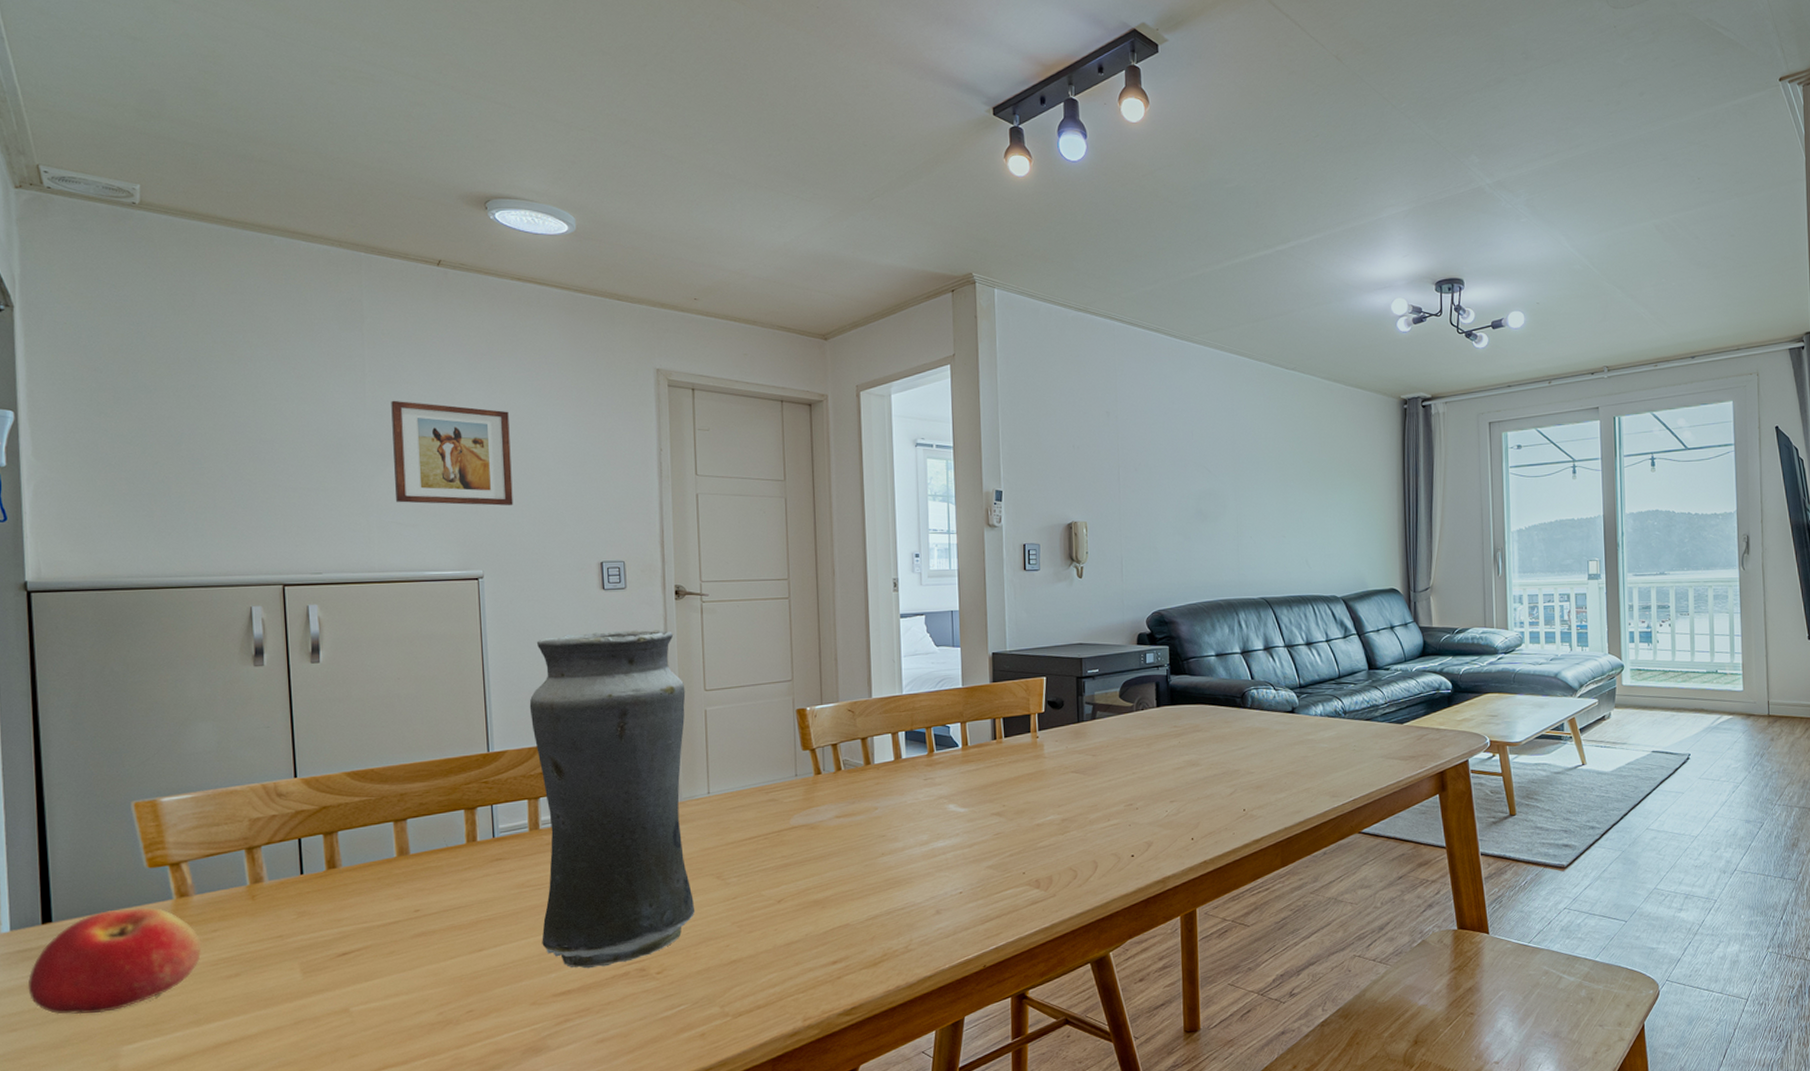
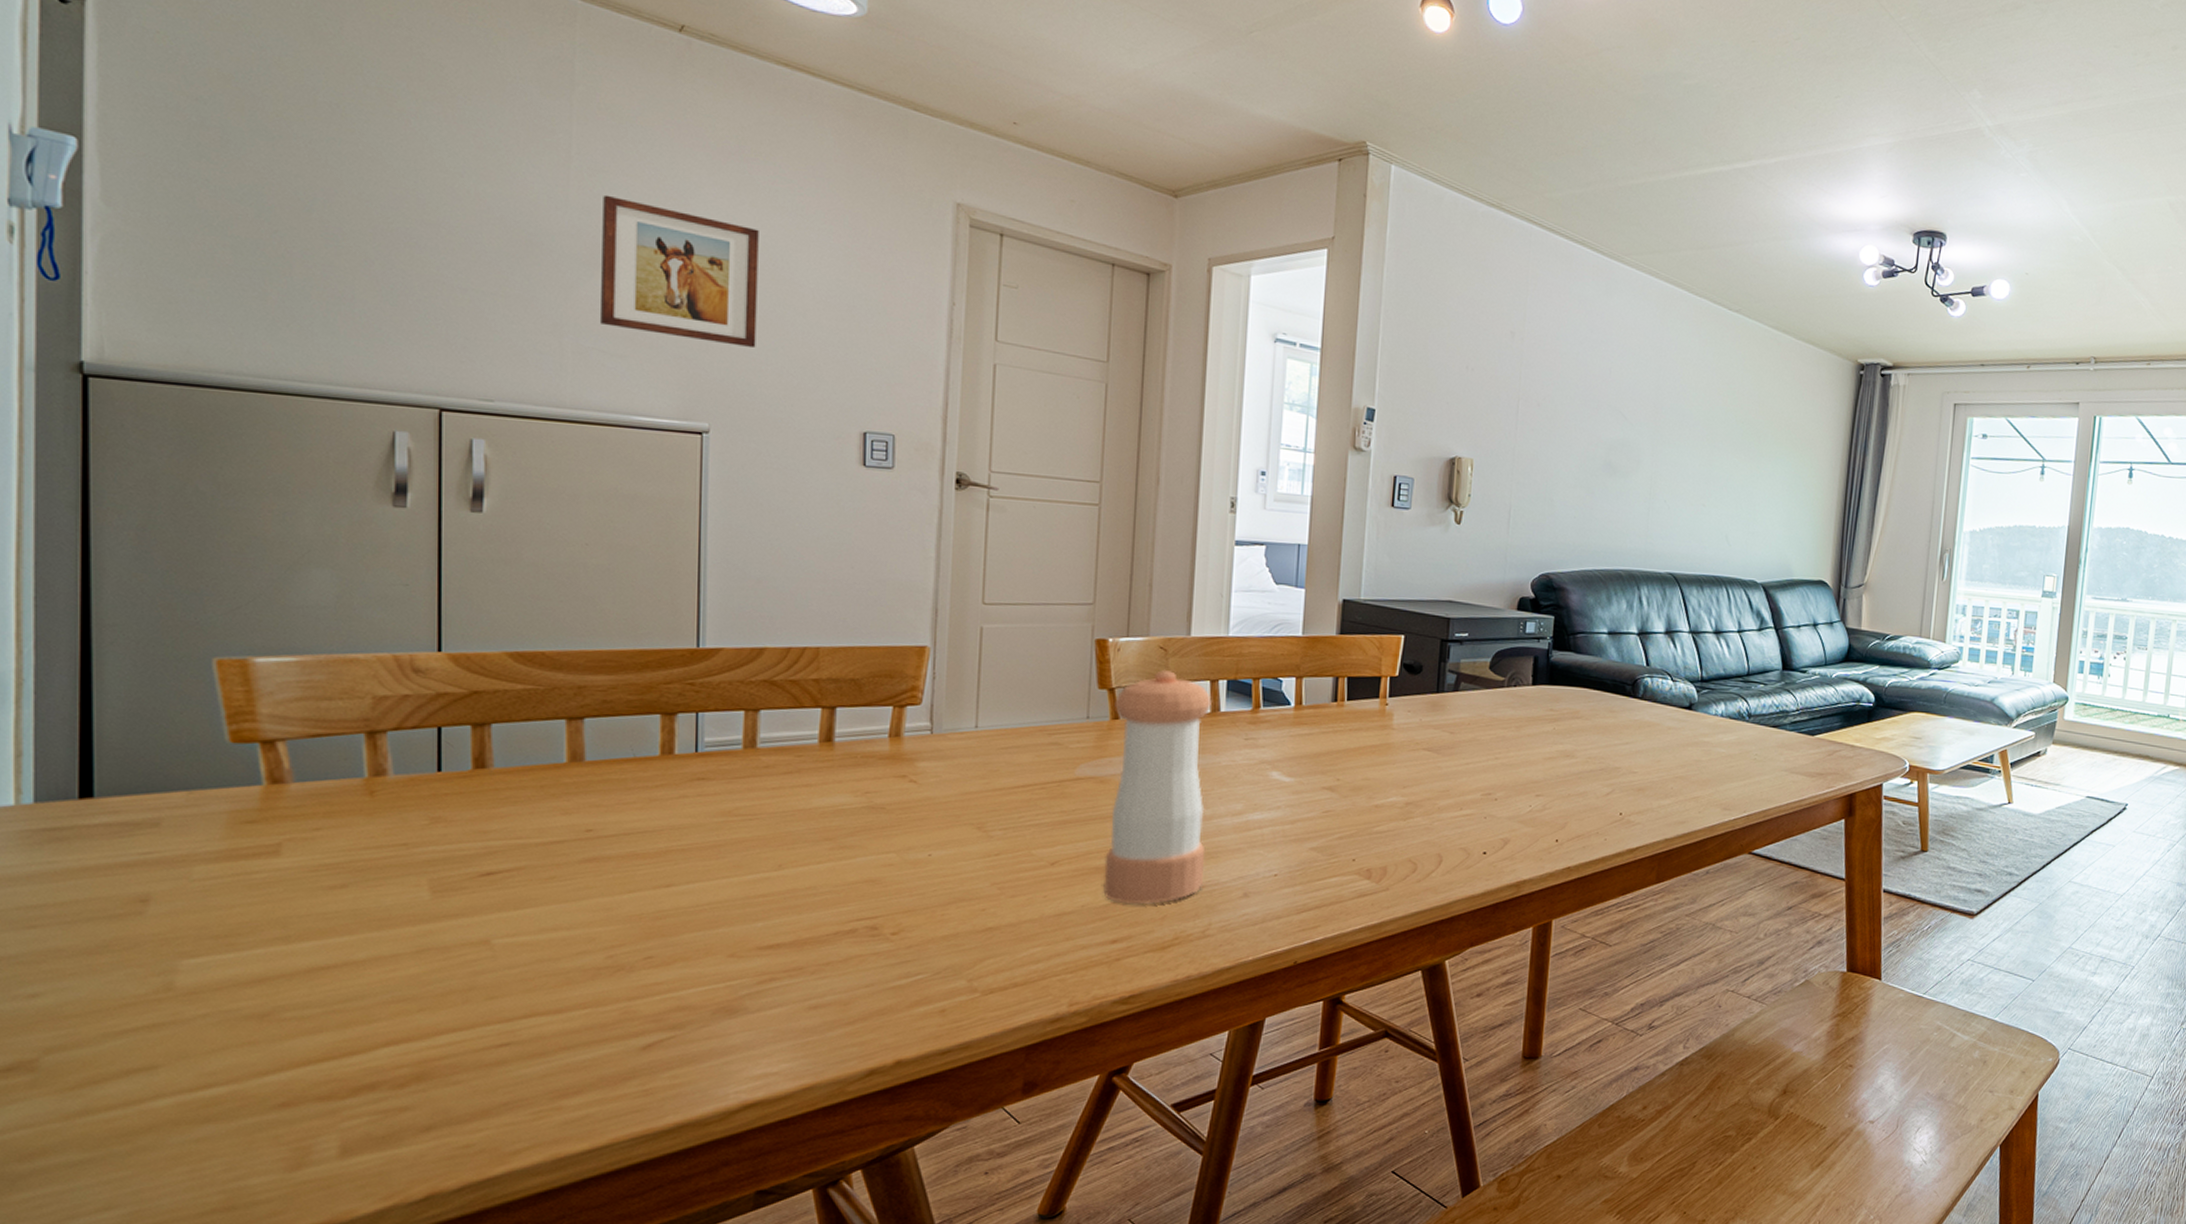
apple: present [27,907,202,1015] -> none [54,790,298,917]
vase: present [529,629,695,969] -> none [748,516,958,921]
pepper shaker: none [816,728,903,929] -> present [1103,669,1212,905]

